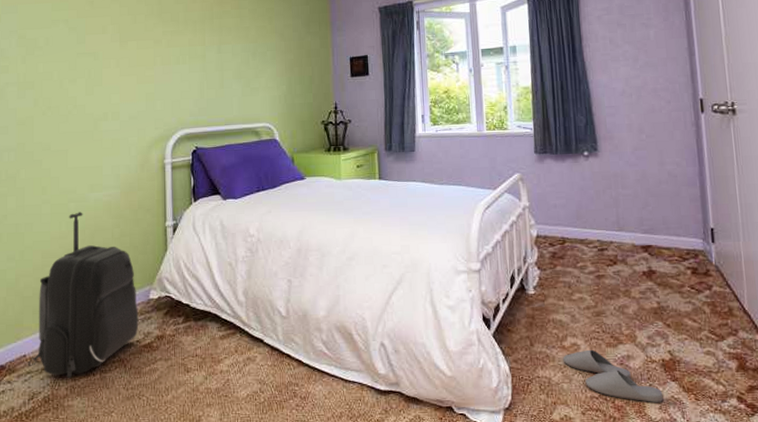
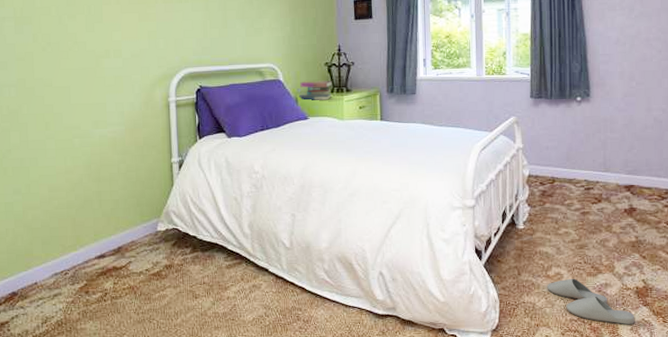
rolling backpack: present [27,212,139,378] -> none [39,147,147,304]
books: none [294,139,329,160] -> present [298,80,332,101]

